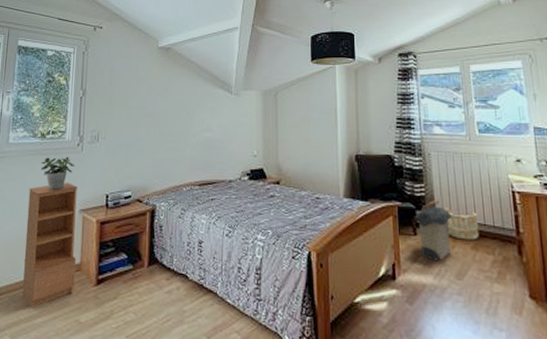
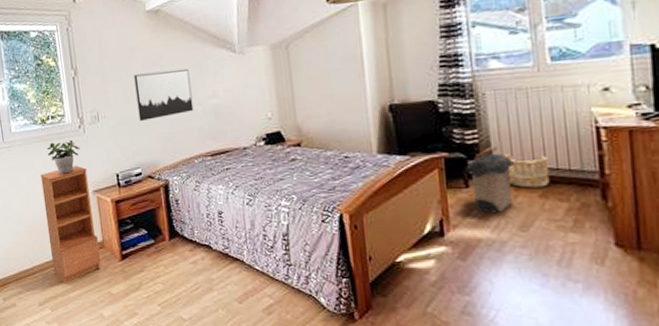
wall art: none [137,102,189,145] -> present [134,69,194,121]

